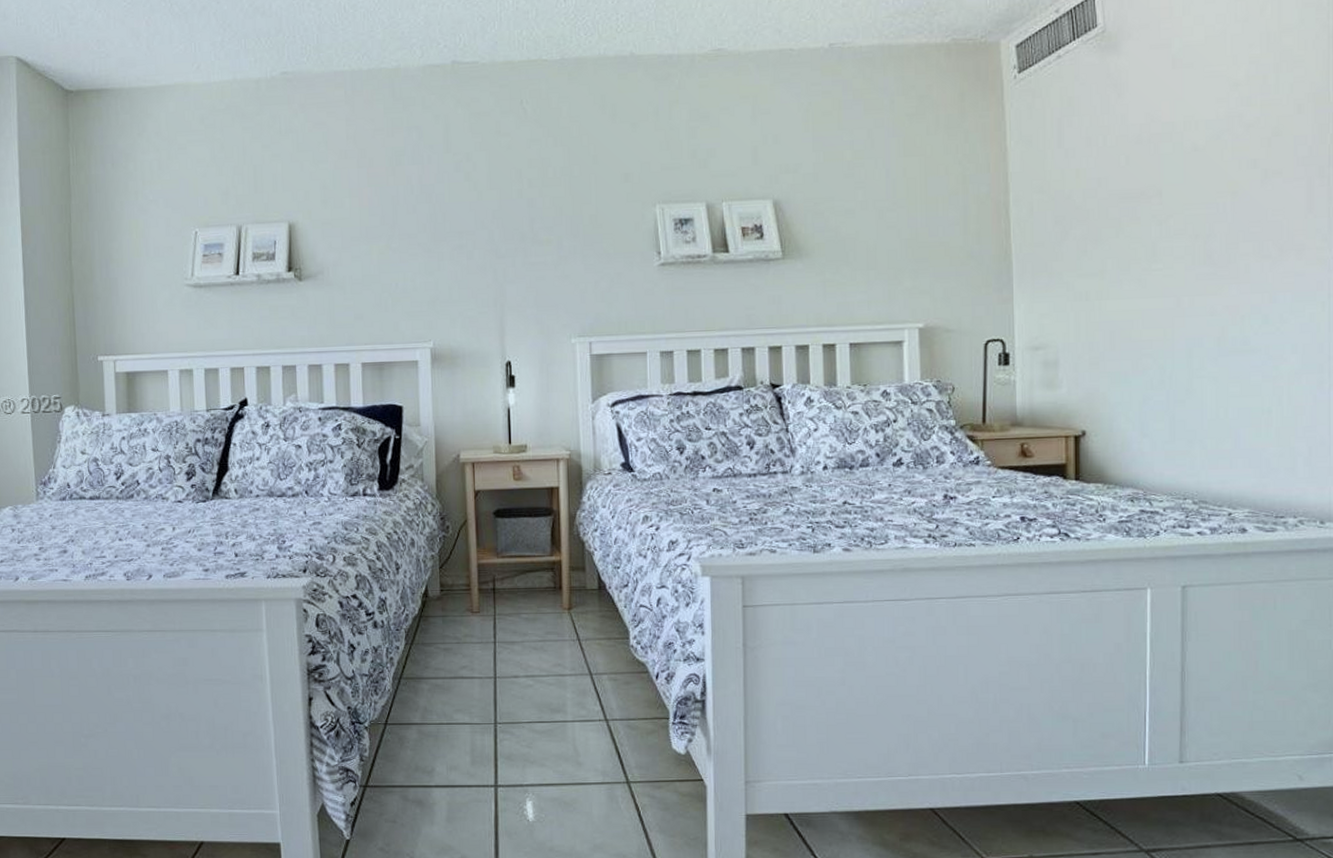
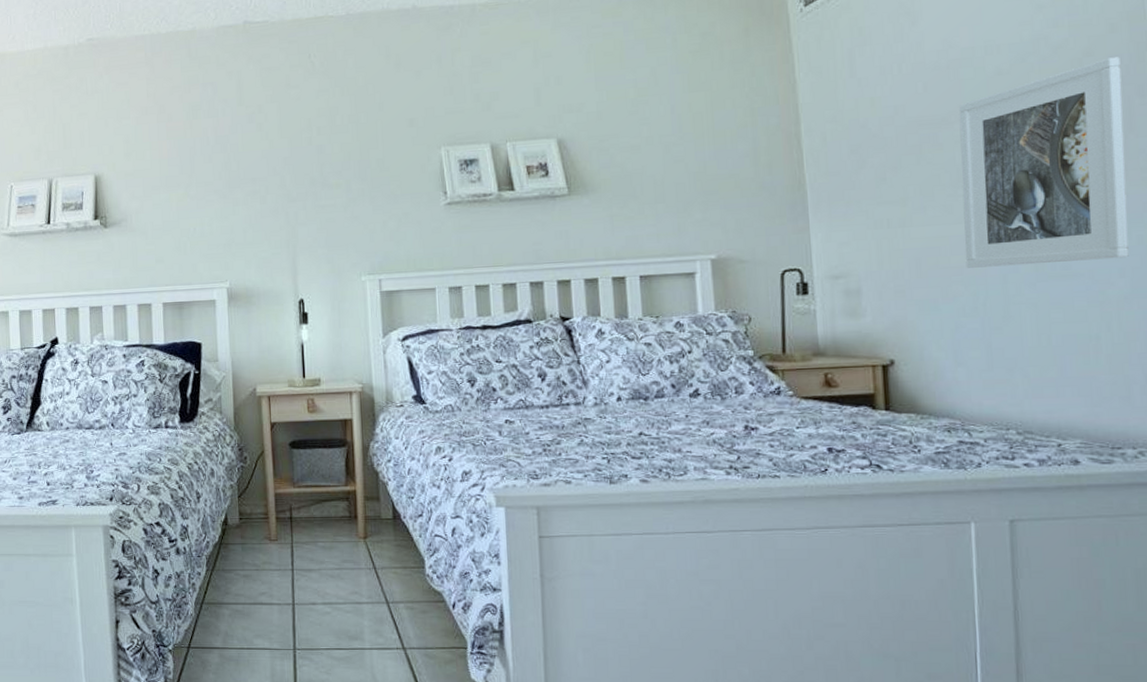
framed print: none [1155,138,1305,342] -> present [958,57,1129,268]

